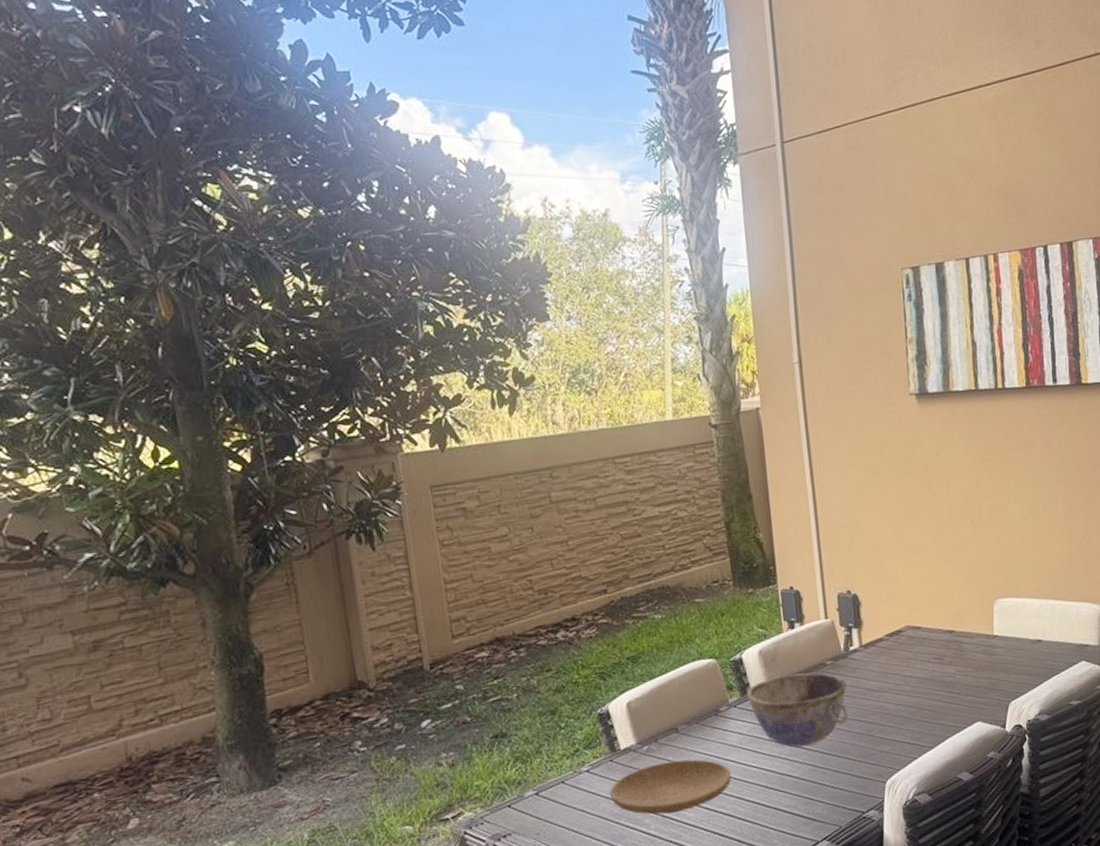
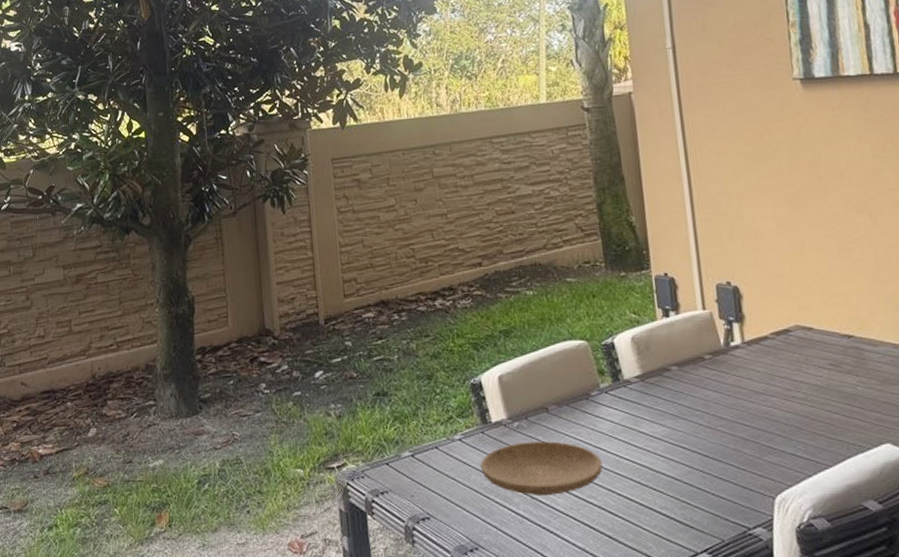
bowl: present [746,673,849,747] -> none [618,365,731,445]

